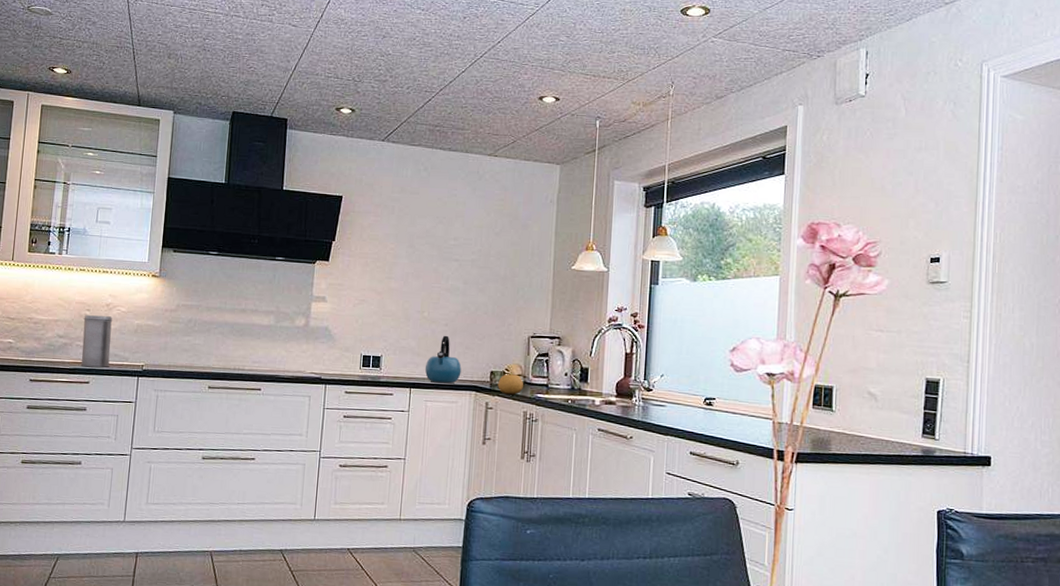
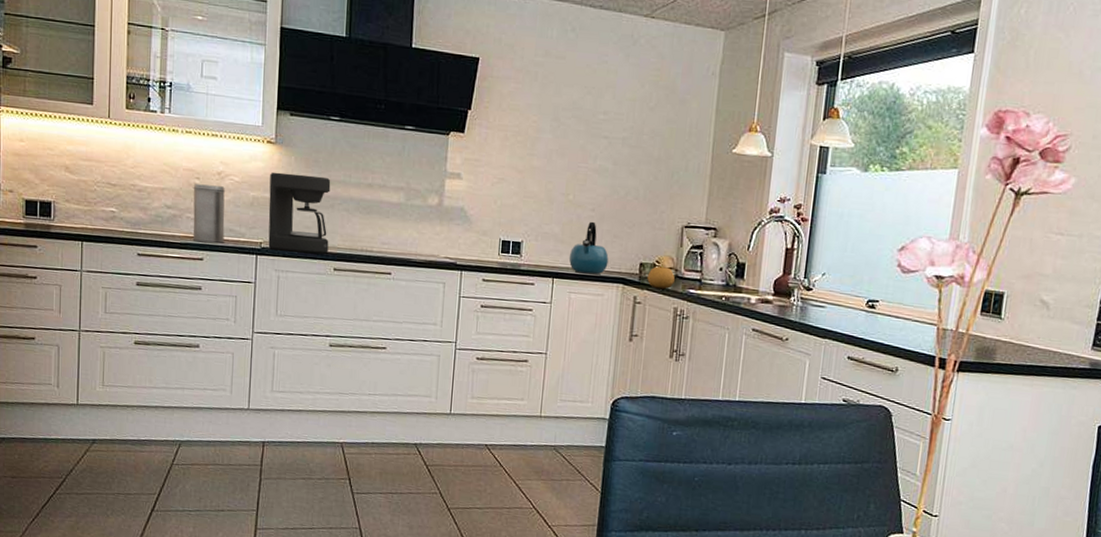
coffee maker: none [149,302,208,374] -> present [268,172,331,255]

